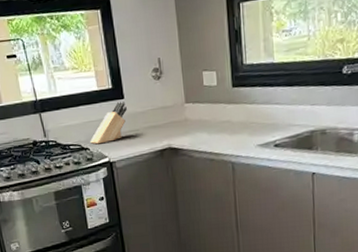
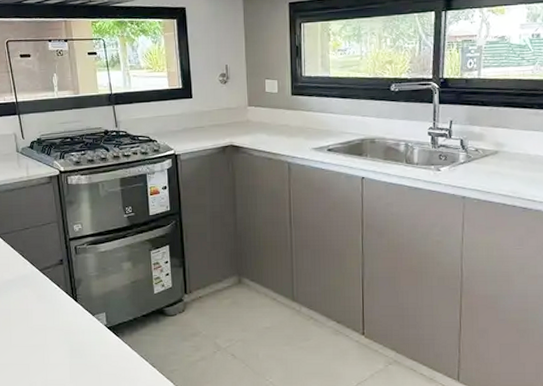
knife block: present [90,101,127,144] -> none [158,101,194,137]

